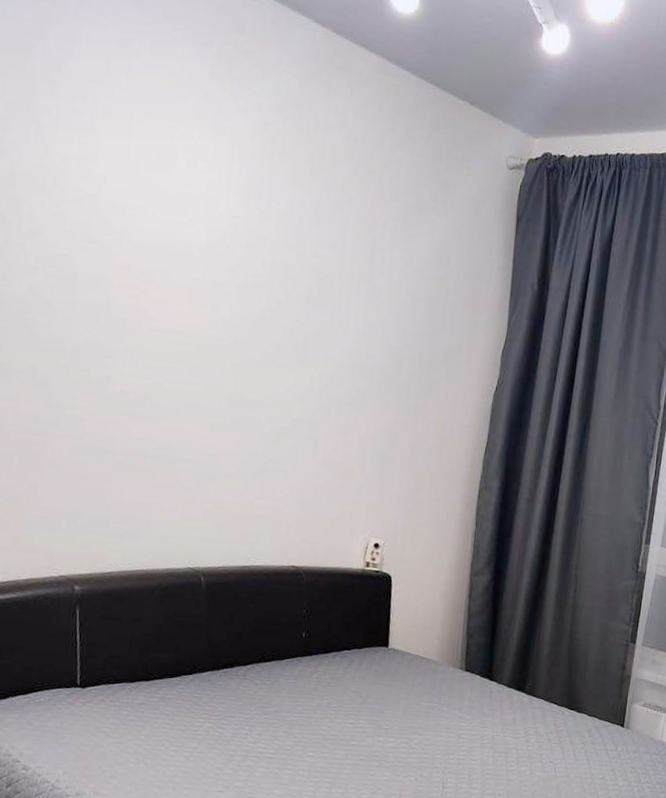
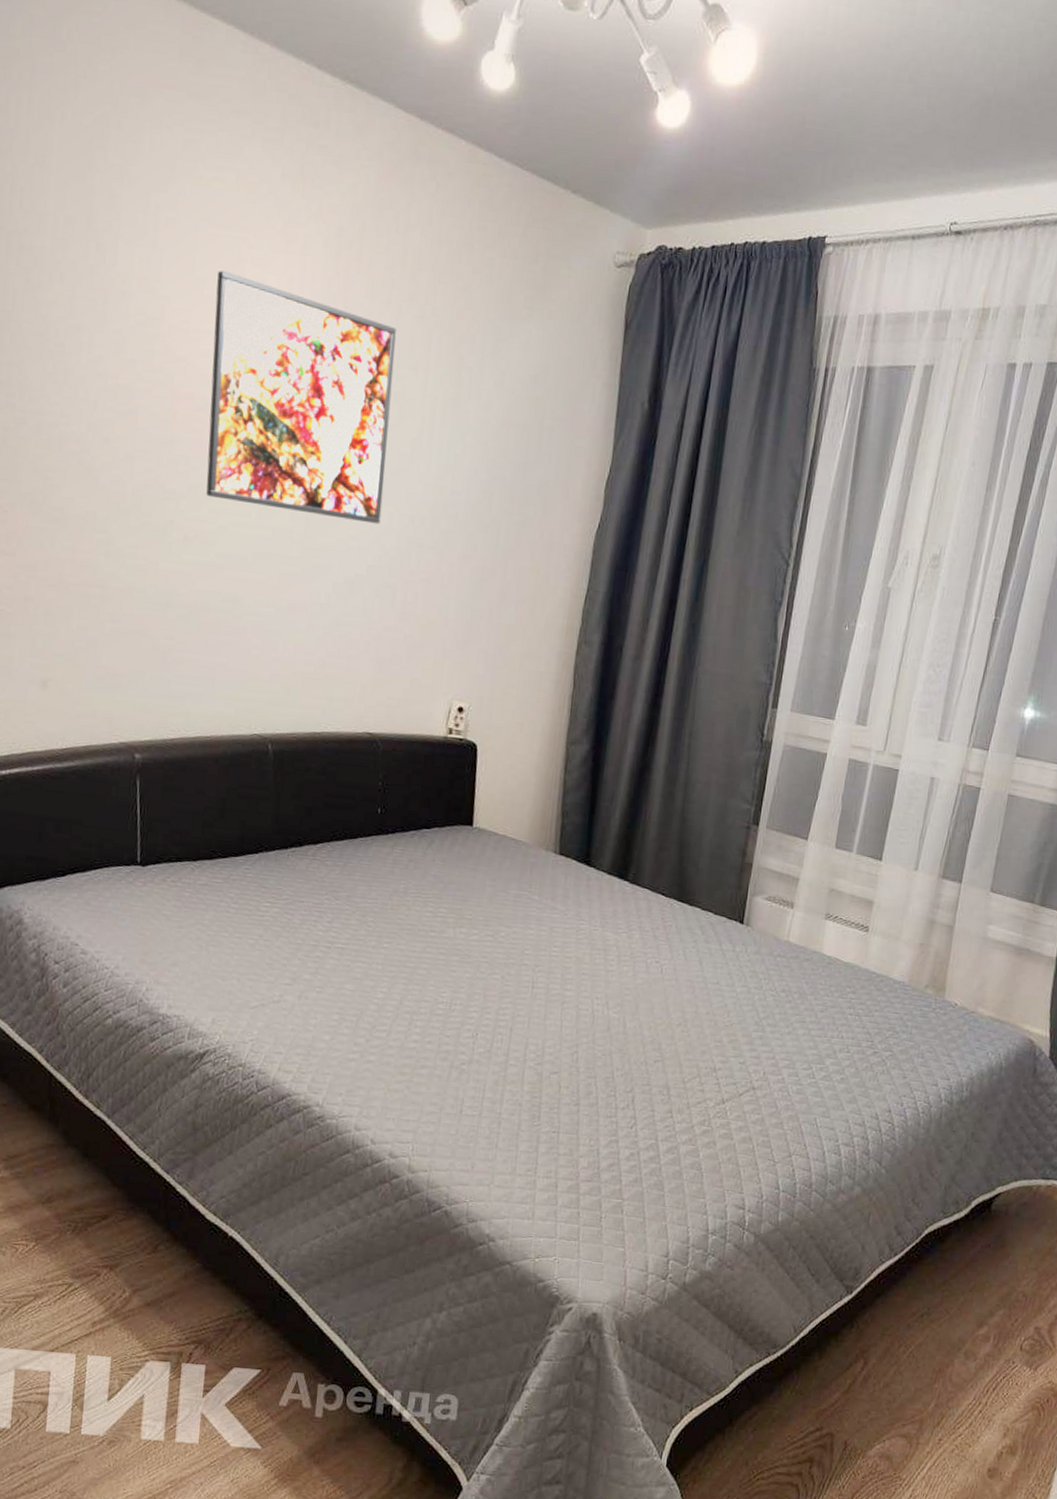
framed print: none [142,155,316,383] -> present [206,270,396,524]

